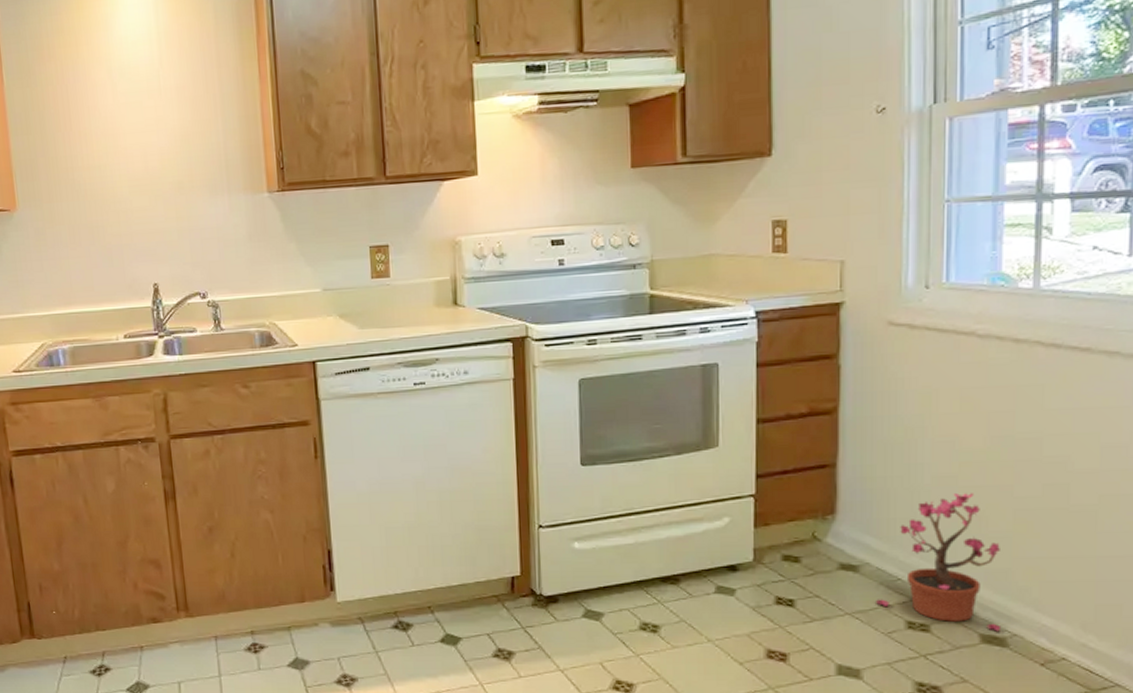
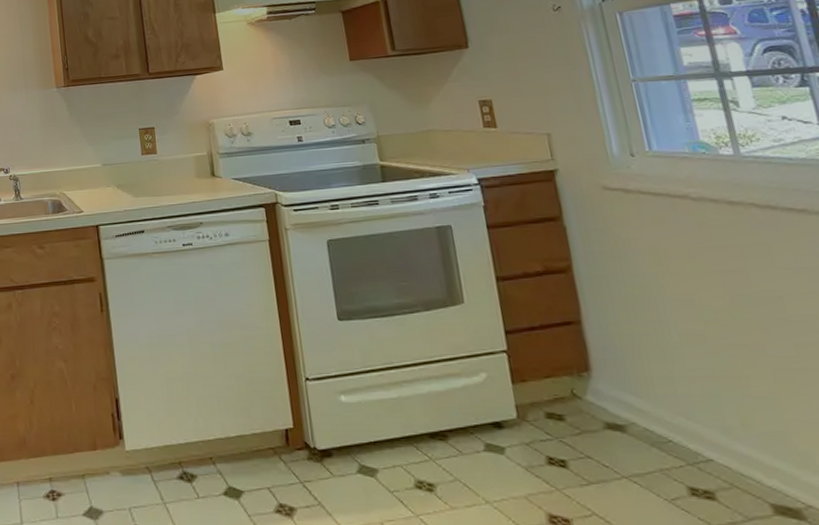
potted plant: present [876,493,1002,632] -> none [651,352,793,502]

